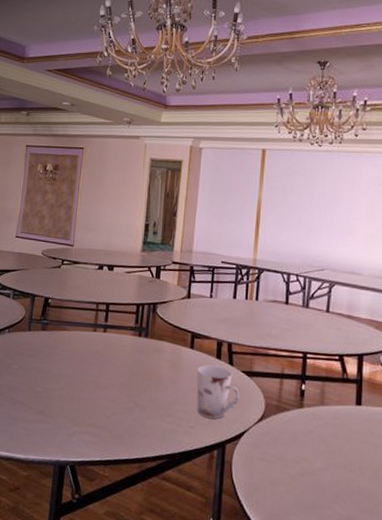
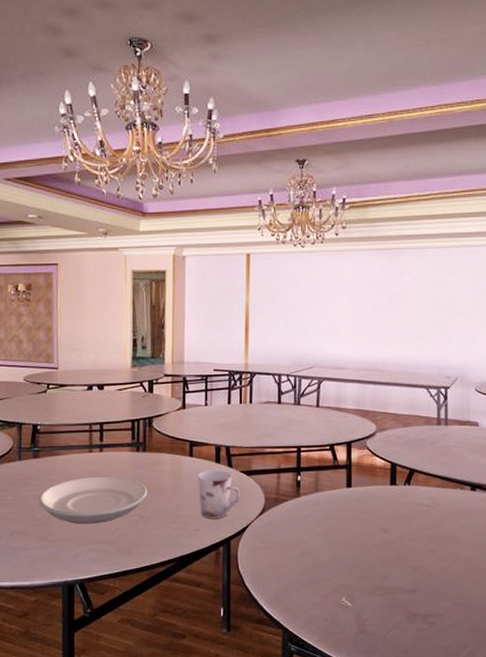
plate: none [41,355,146,405] -> present [38,476,148,524]

